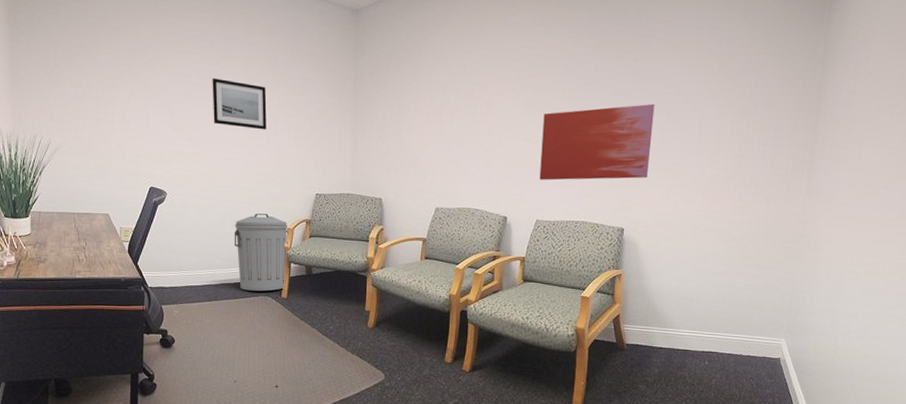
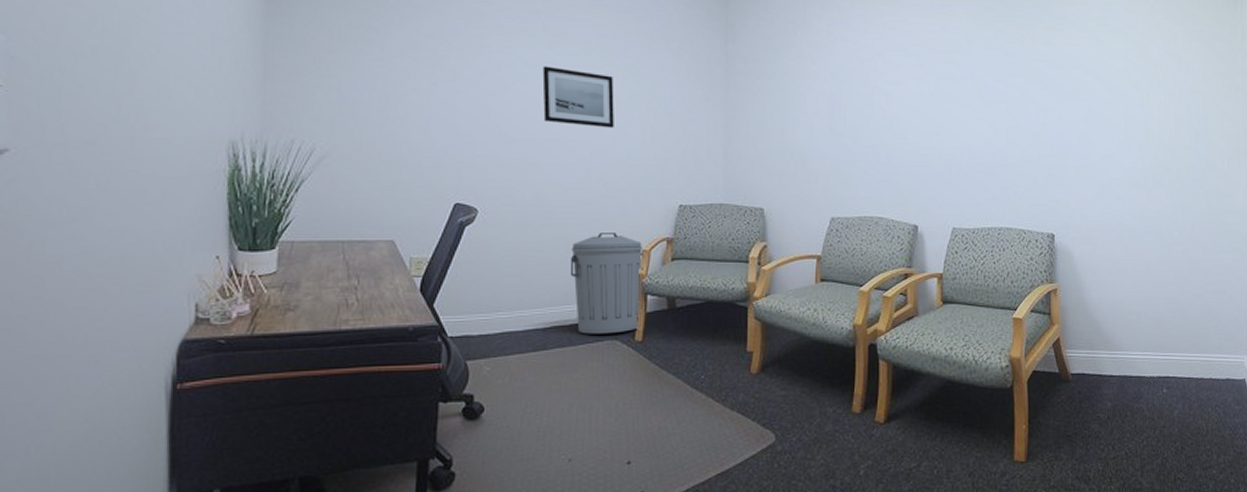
wall art: present [539,103,655,181] -> none [952,92,1075,181]

